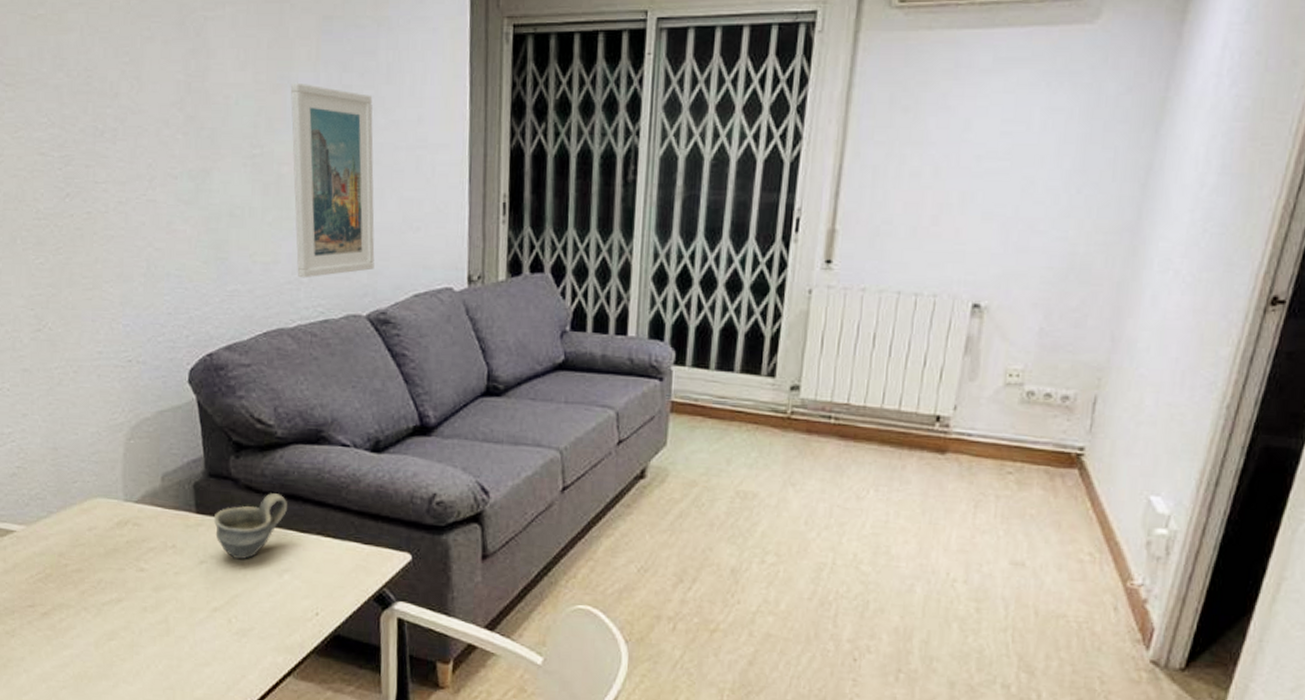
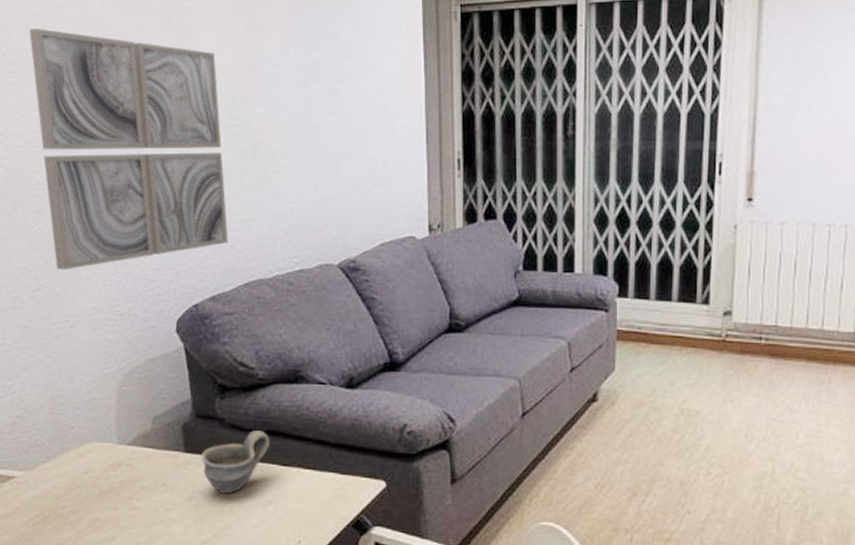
wall art: none [29,36,247,310] -> present [29,28,229,270]
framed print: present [291,82,375,278] -> none [265,61,344,233]

